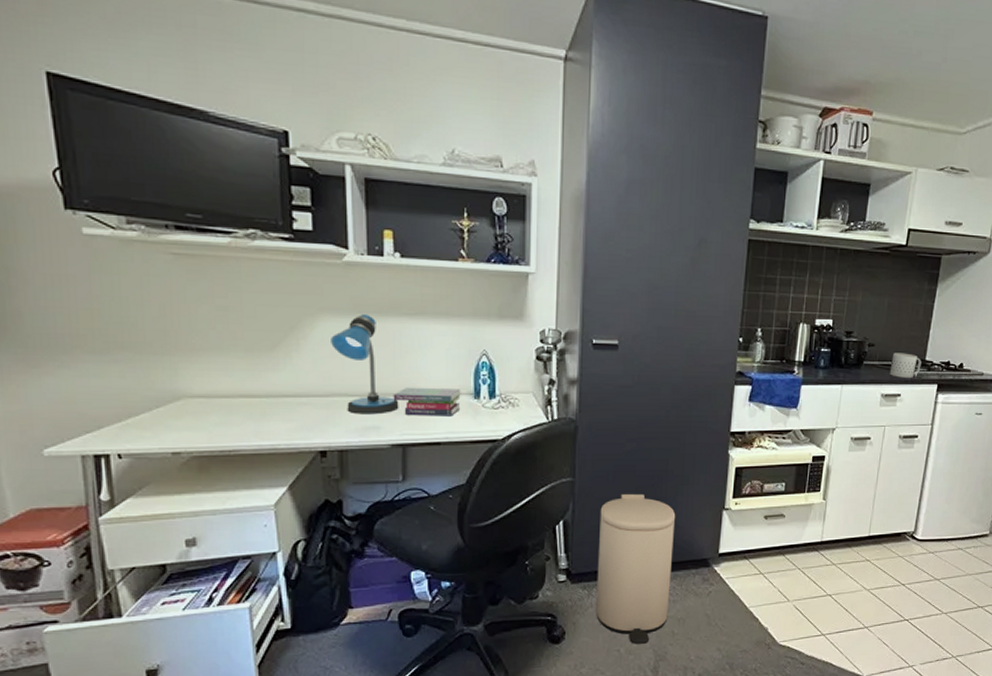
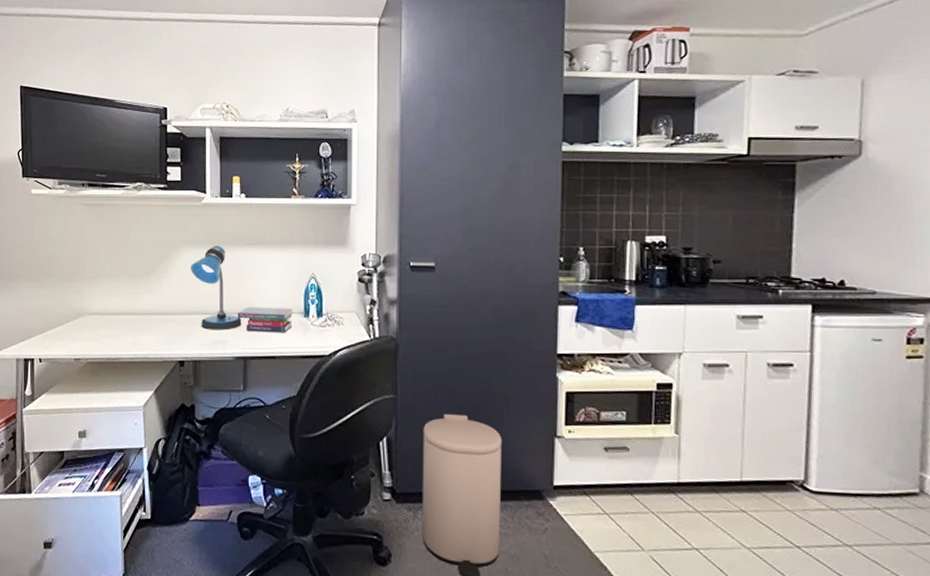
mug: present [889,352,922,379] -> none [744,269,786,299]

